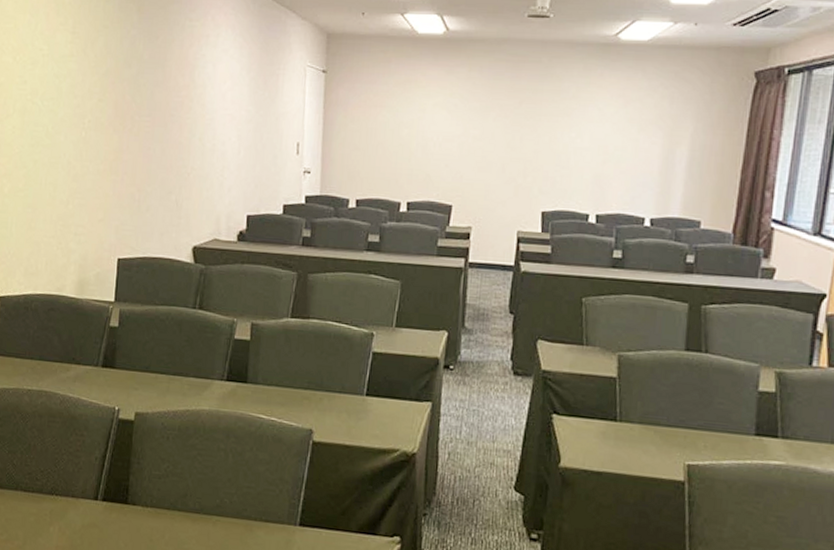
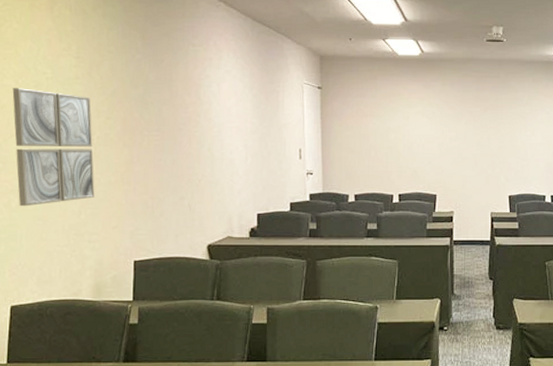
wall art: none [10,65,84,193] -> present [12,88,95,207]

